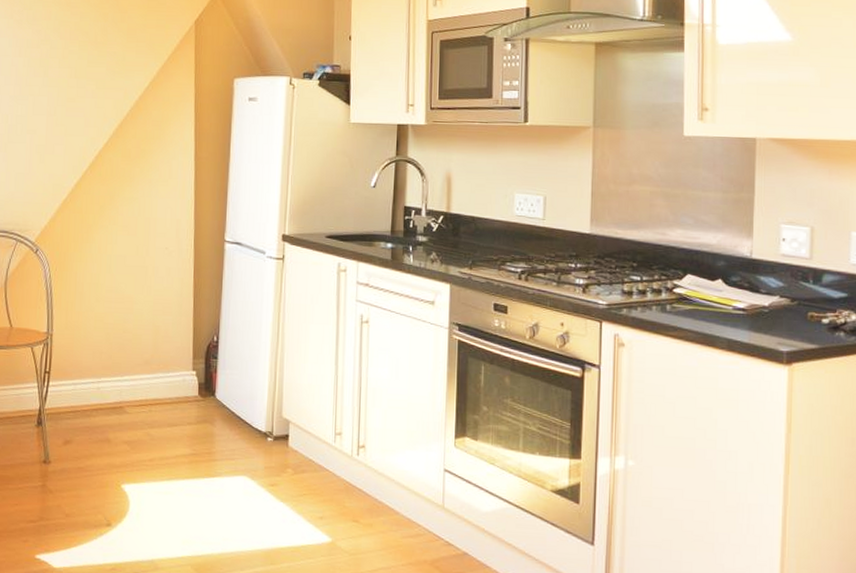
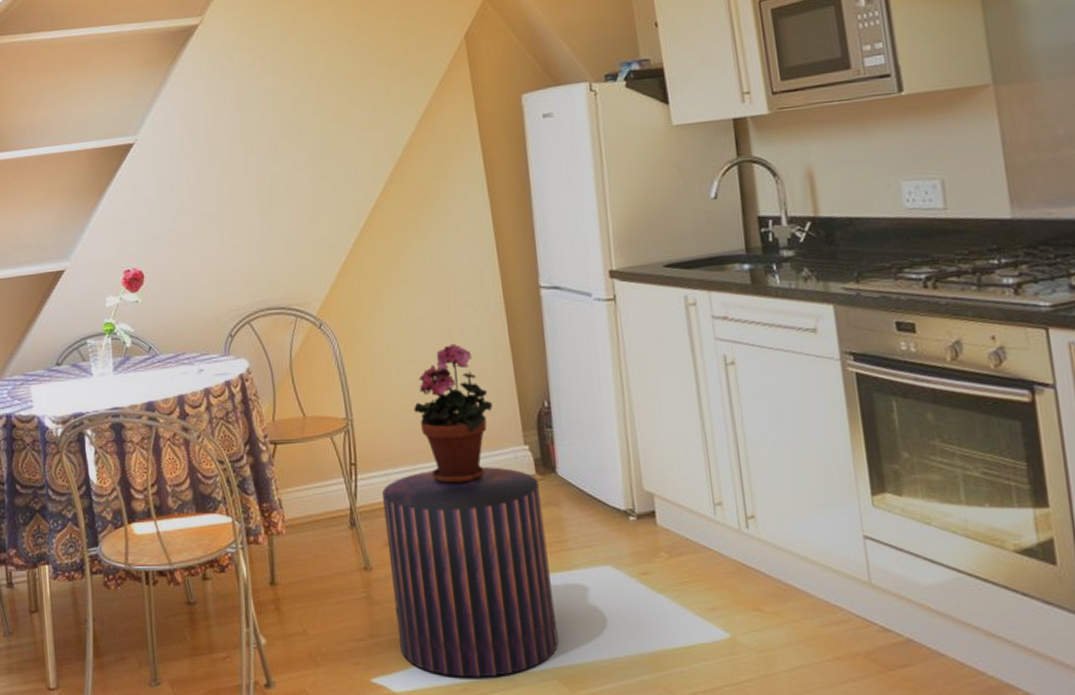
stool: none [64,384,200,560] -> present [382,467,559,678]
potted plant: none [106,279,171,398] -> present [414,343,493,485]

